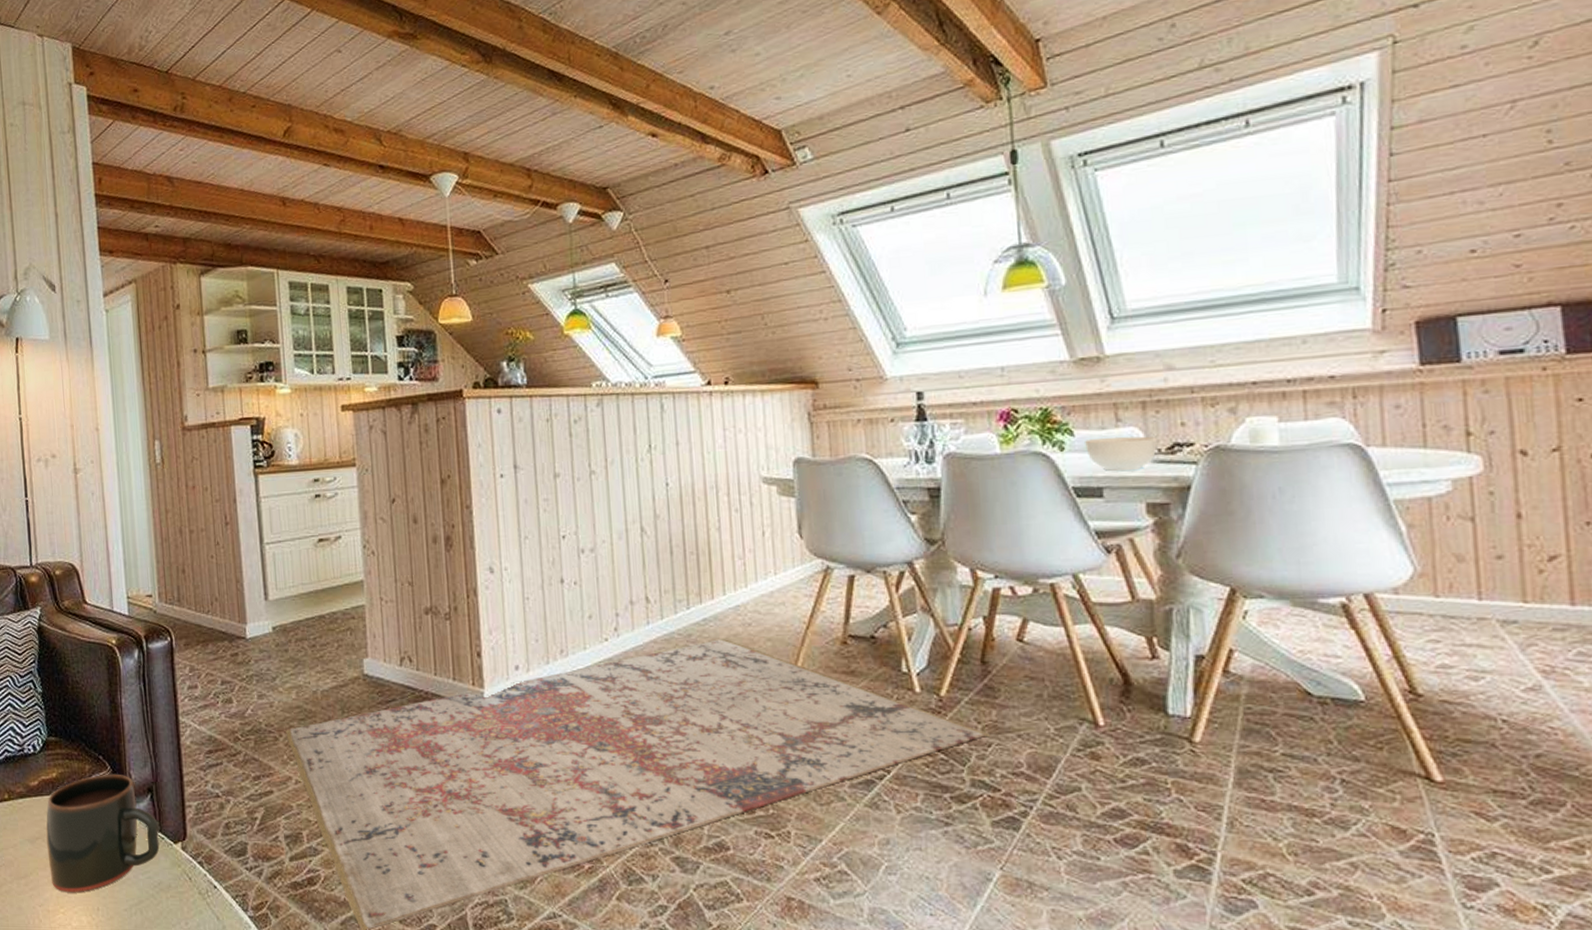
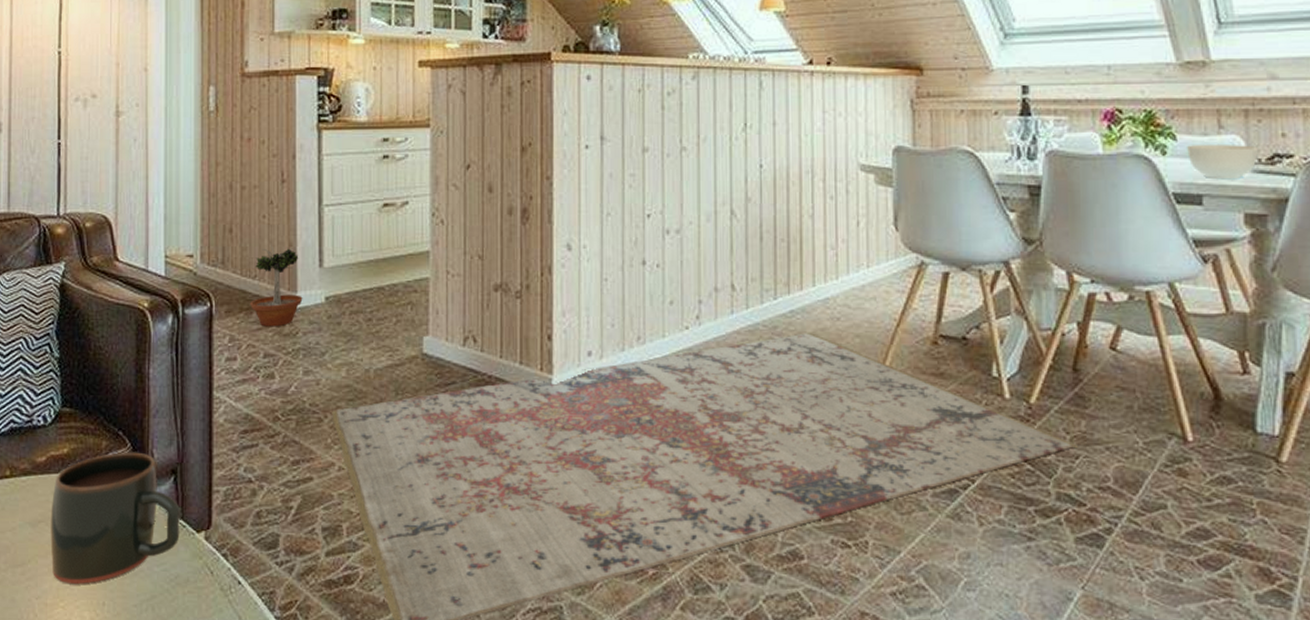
potted tree: none [206,580,252,657] -> present [250,242,303,327]

